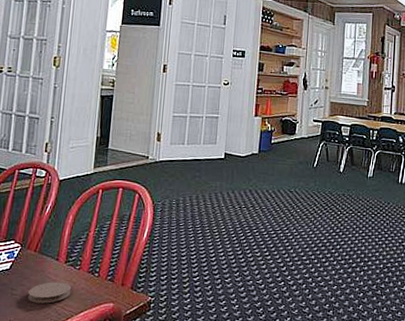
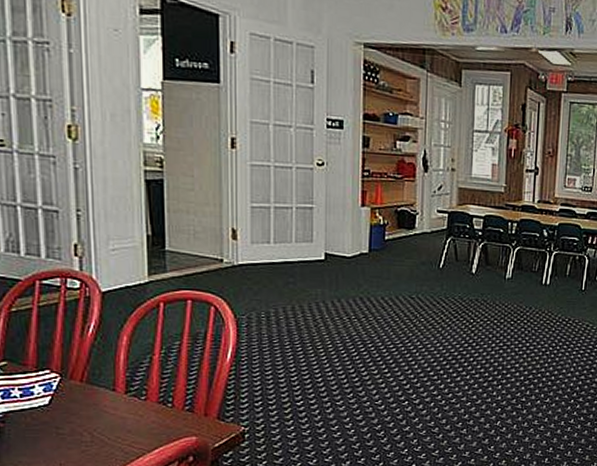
coaster: present [28,282,72,304] -> none [80,416,139,442]

